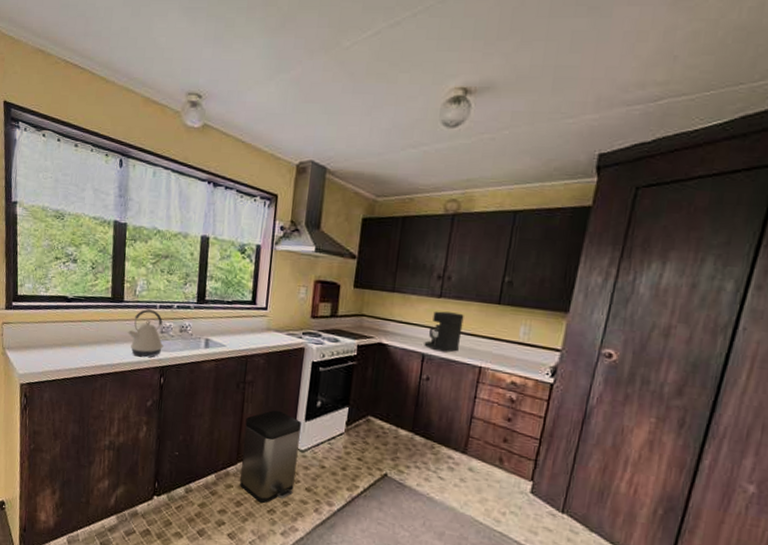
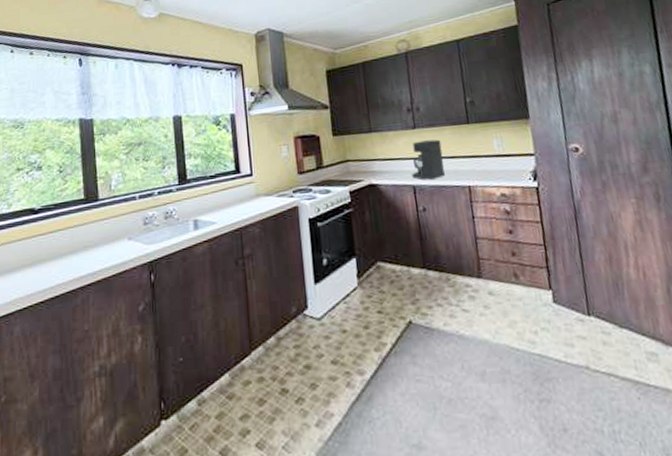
kettle: present [128,309,164,358] -> none [107,202,149,257]
pedal bin: present [240,410,301,503] -> none [252,279,319,393]

